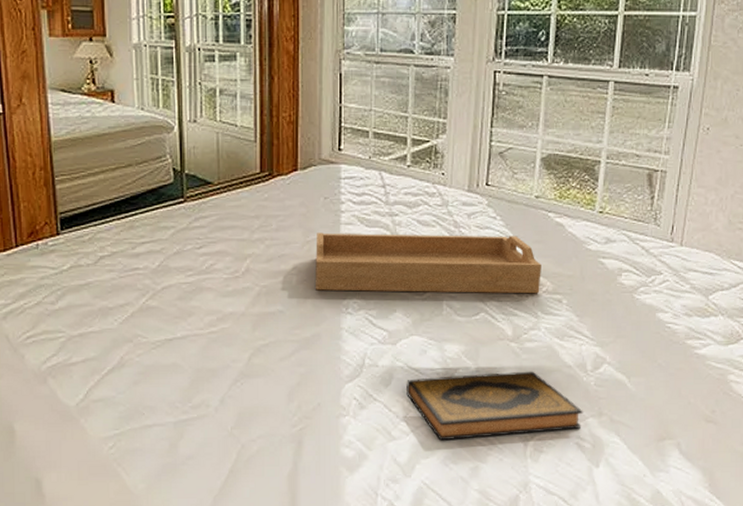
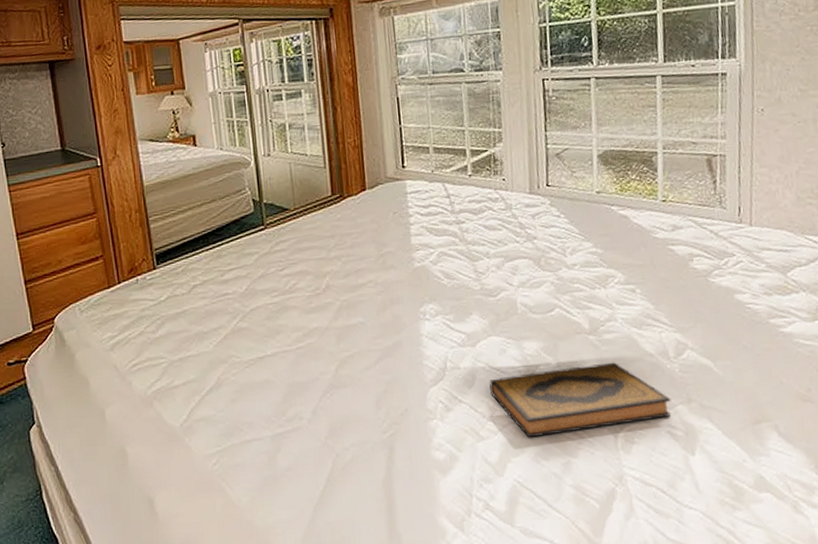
serving tray: present [316,233,541,294] -> none [389,231,612,300]

